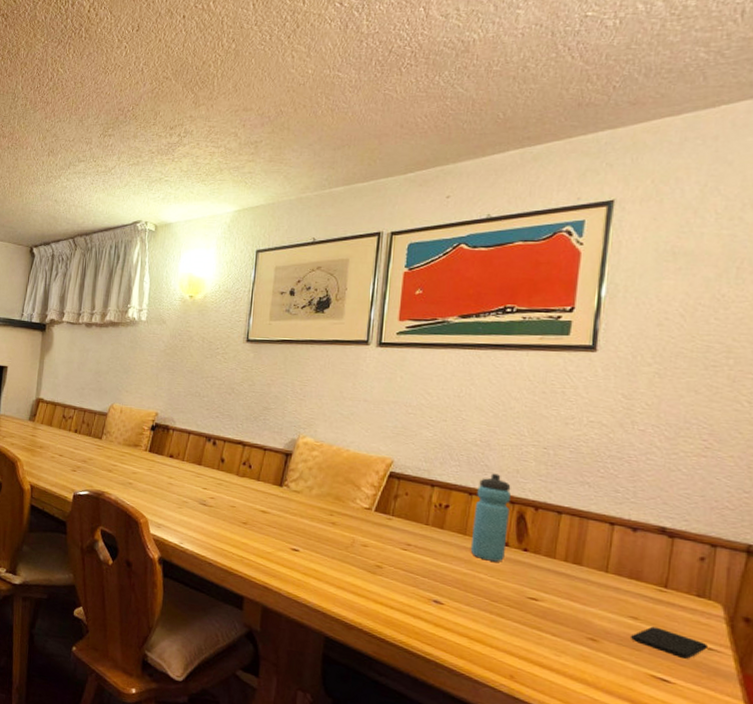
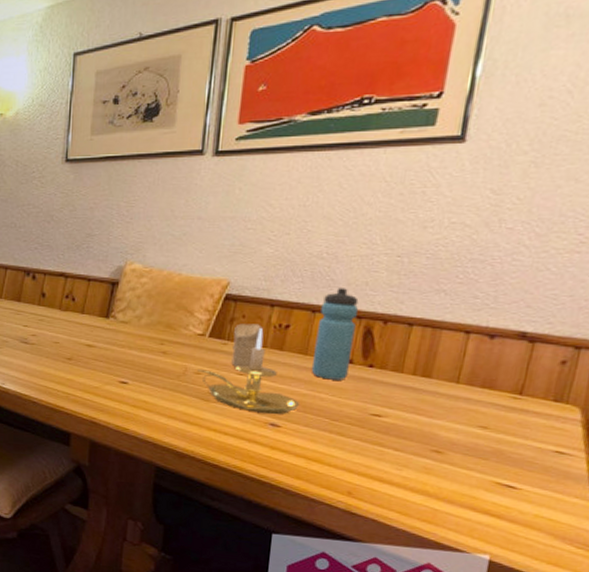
candle holder: none [364,506,460,592] -> present [197,328,299,414]
candle: none [396,500,423,542] -> present [231,323,261,366]
smartphone: present [630,626,709,659] -> none [477,434,561,464]

